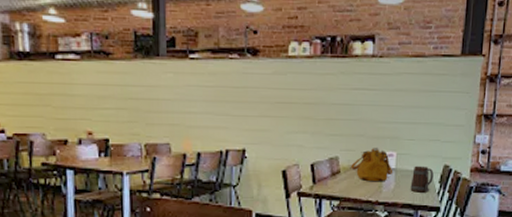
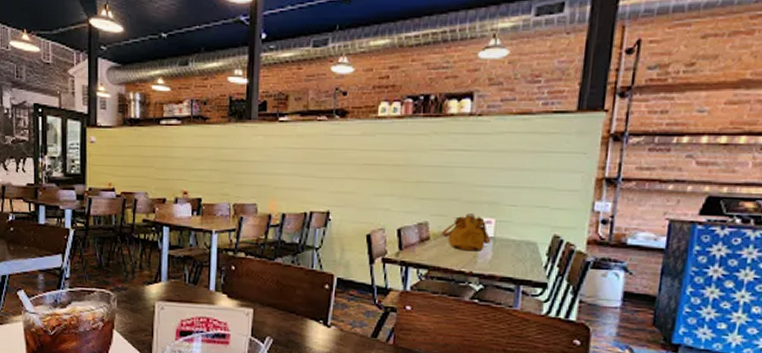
beer mug: present [410,166,434,193] -> none [511,235,540,266]

